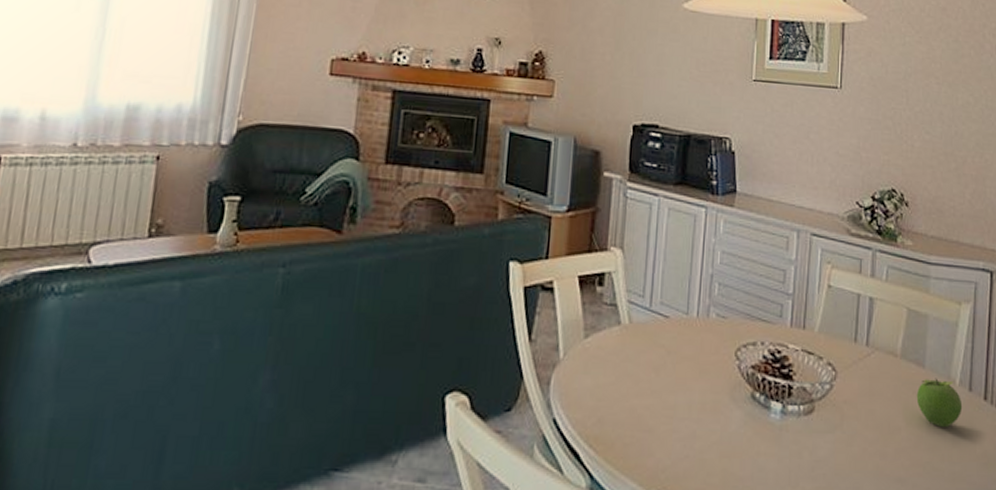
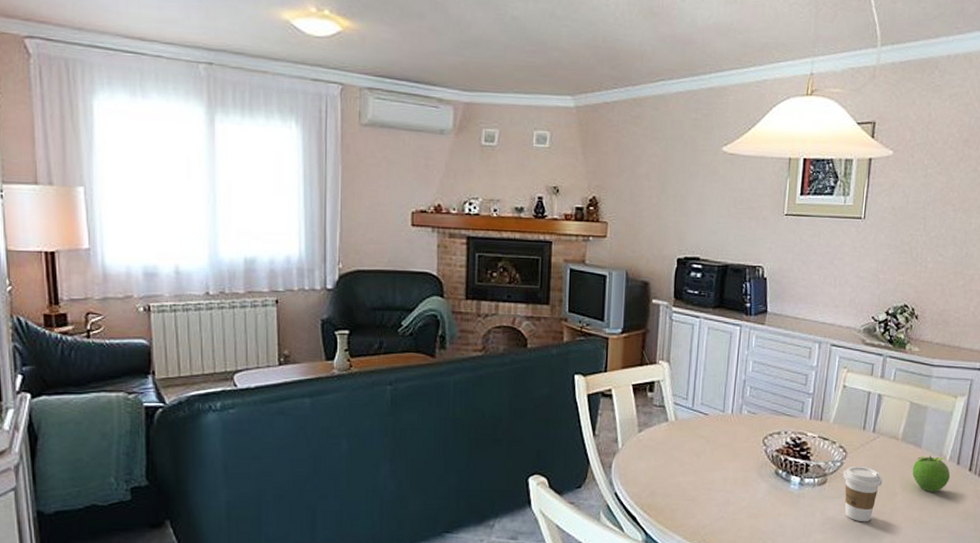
coffee cup: none [834,389,882,467] -> present [843,466,883,522]

